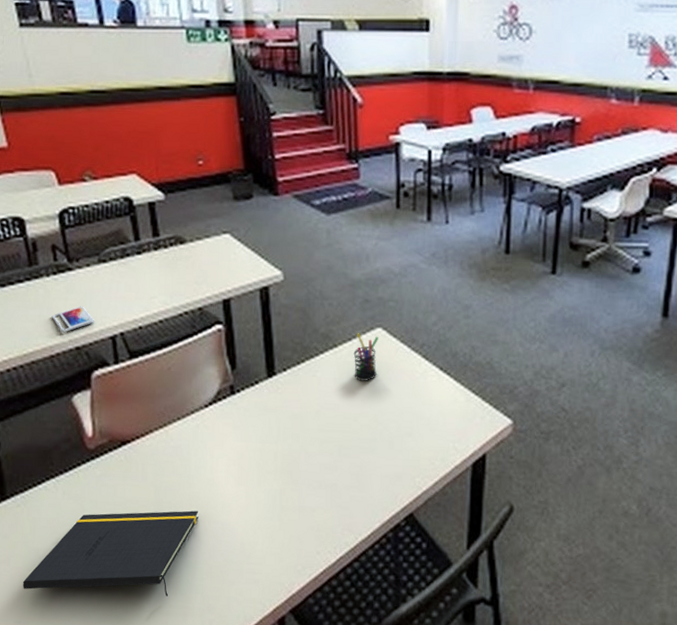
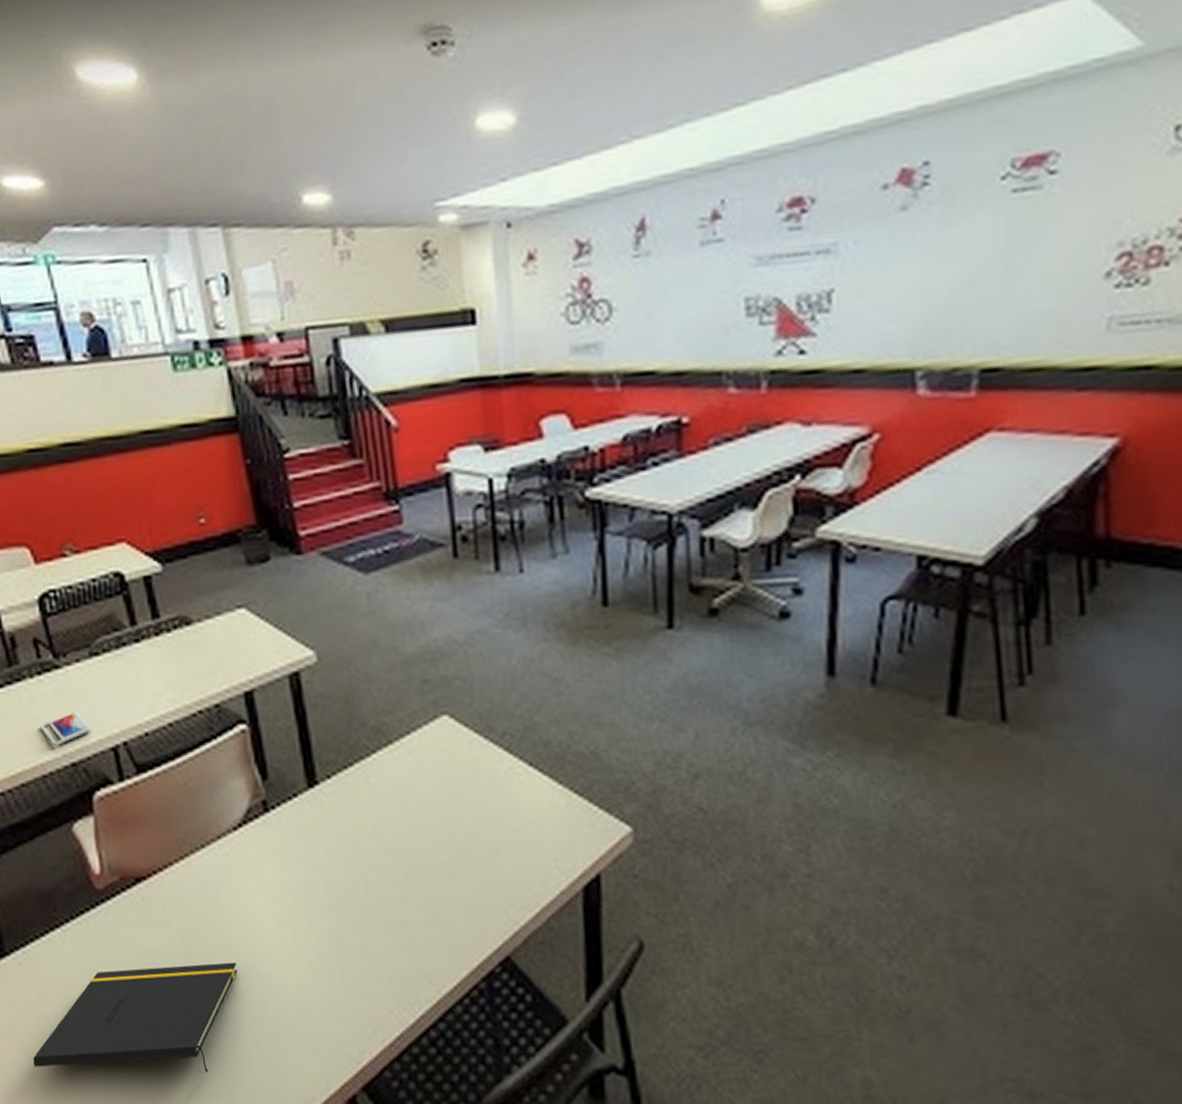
pen holder: present [353,333,378,381] -> none [414,724,447,786]

